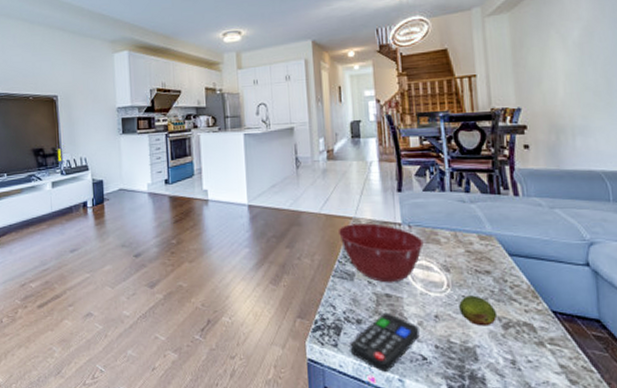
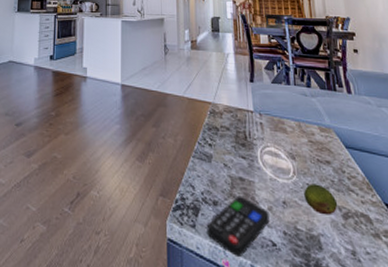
mixing bowl: present [337,223,424,283] -> none [198,108,273,167]

